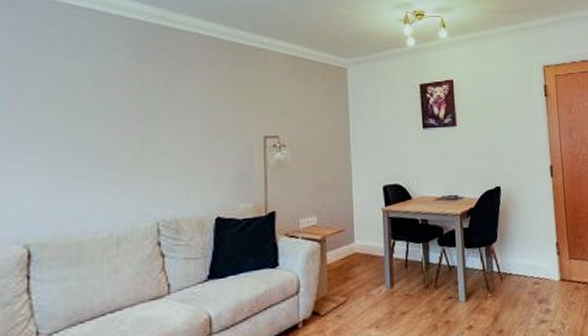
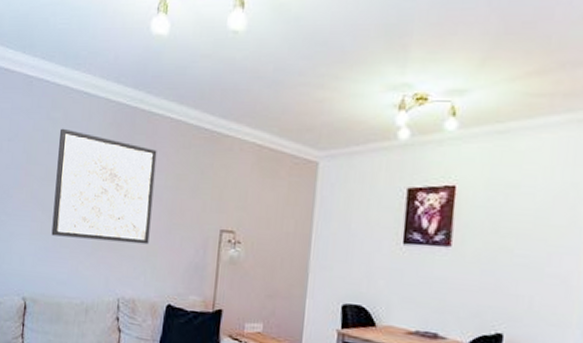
wall art: none [60,48,188,167] -> present [51,128,157,245]

